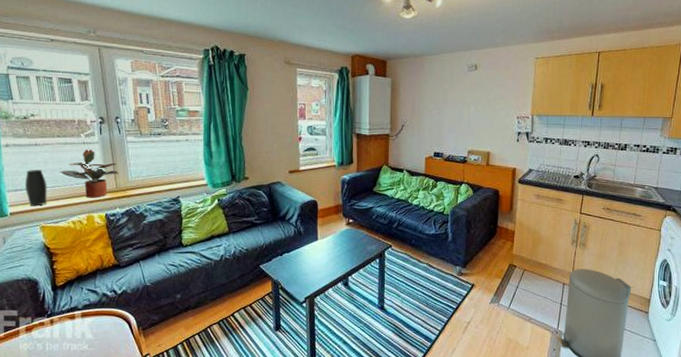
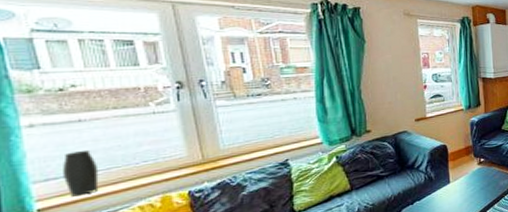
potted plant: present [59,148,119,198] -> none [117,117,206,176]

